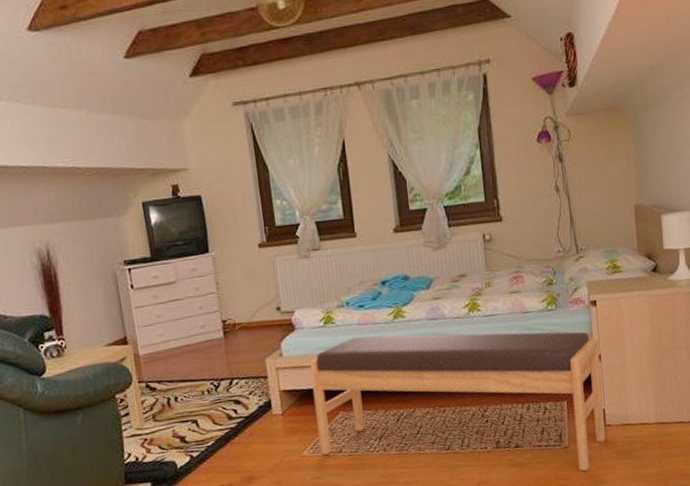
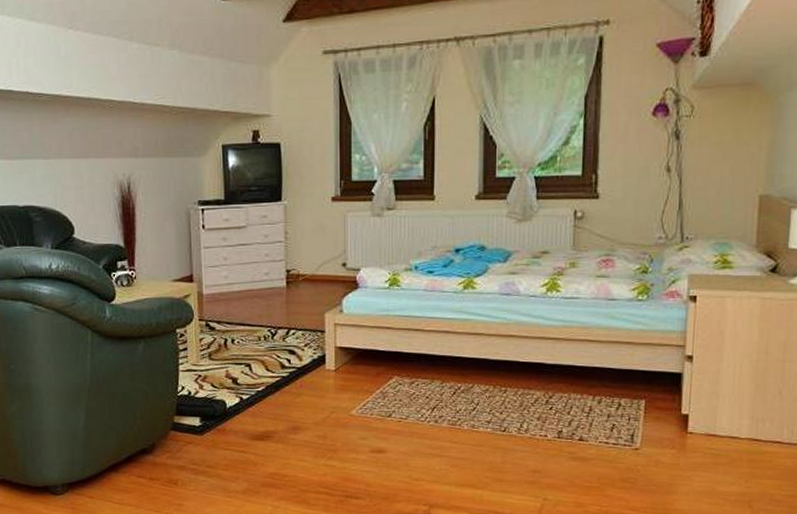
bench: present [310,331,606,472] -> none [369,302,693,478]

